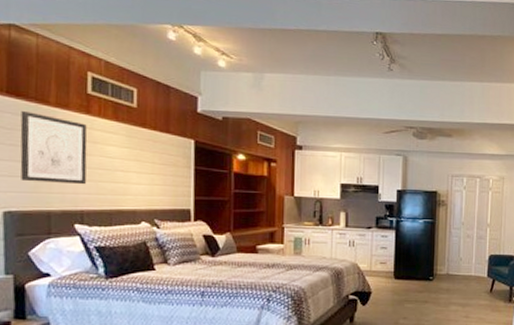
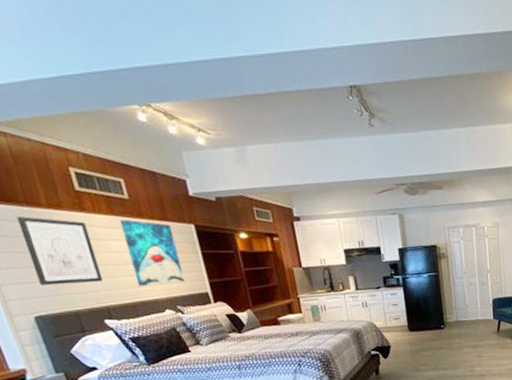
wall art: none [120,126,171,196] -> present [120,219,186,287]

